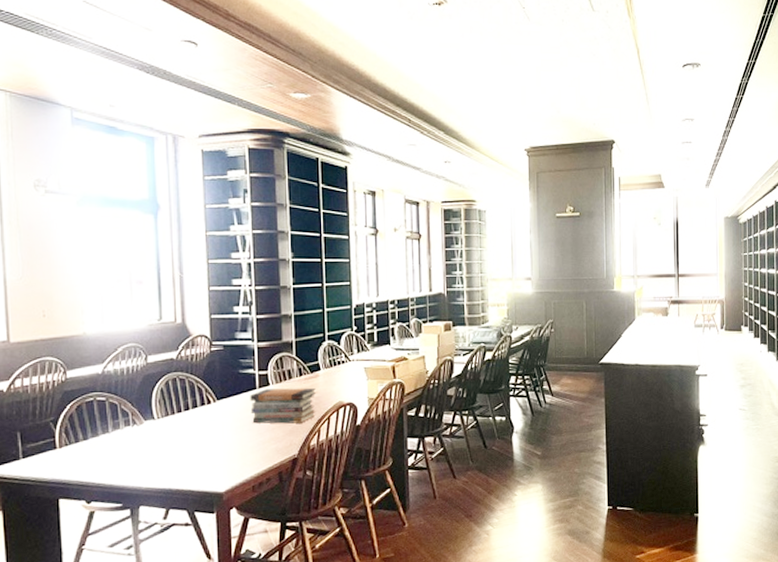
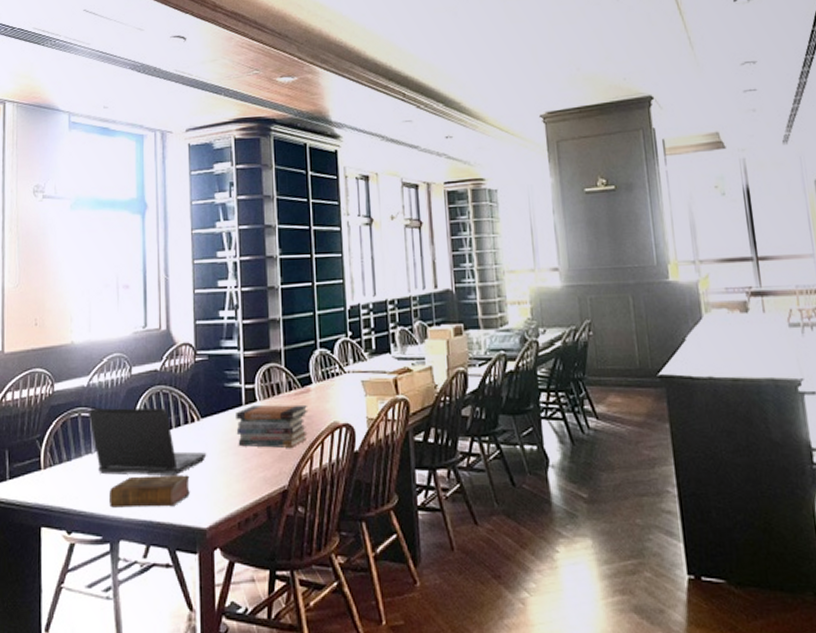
laptop computer: none [104,392,223,451] -> present [89,408,207,476]
book: none [128,448,207,479] -> present [110,474,190,508]

